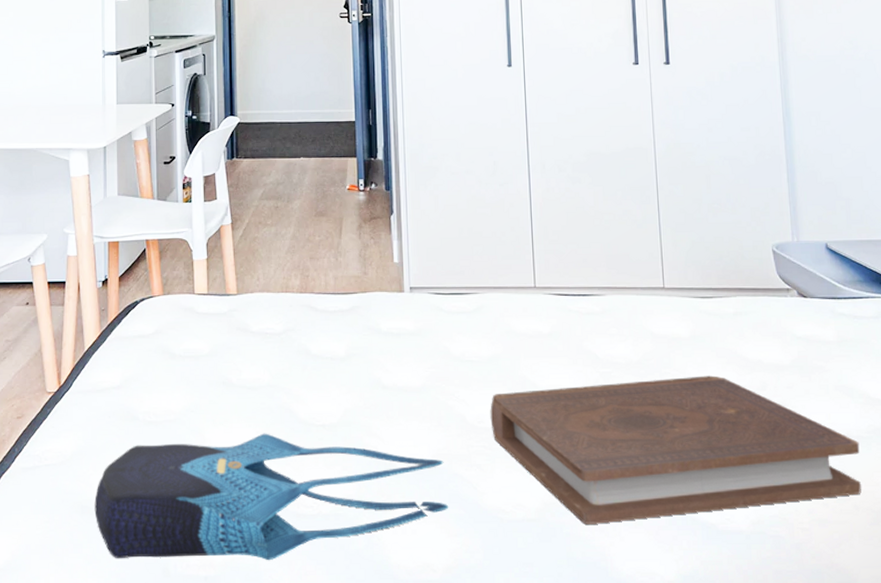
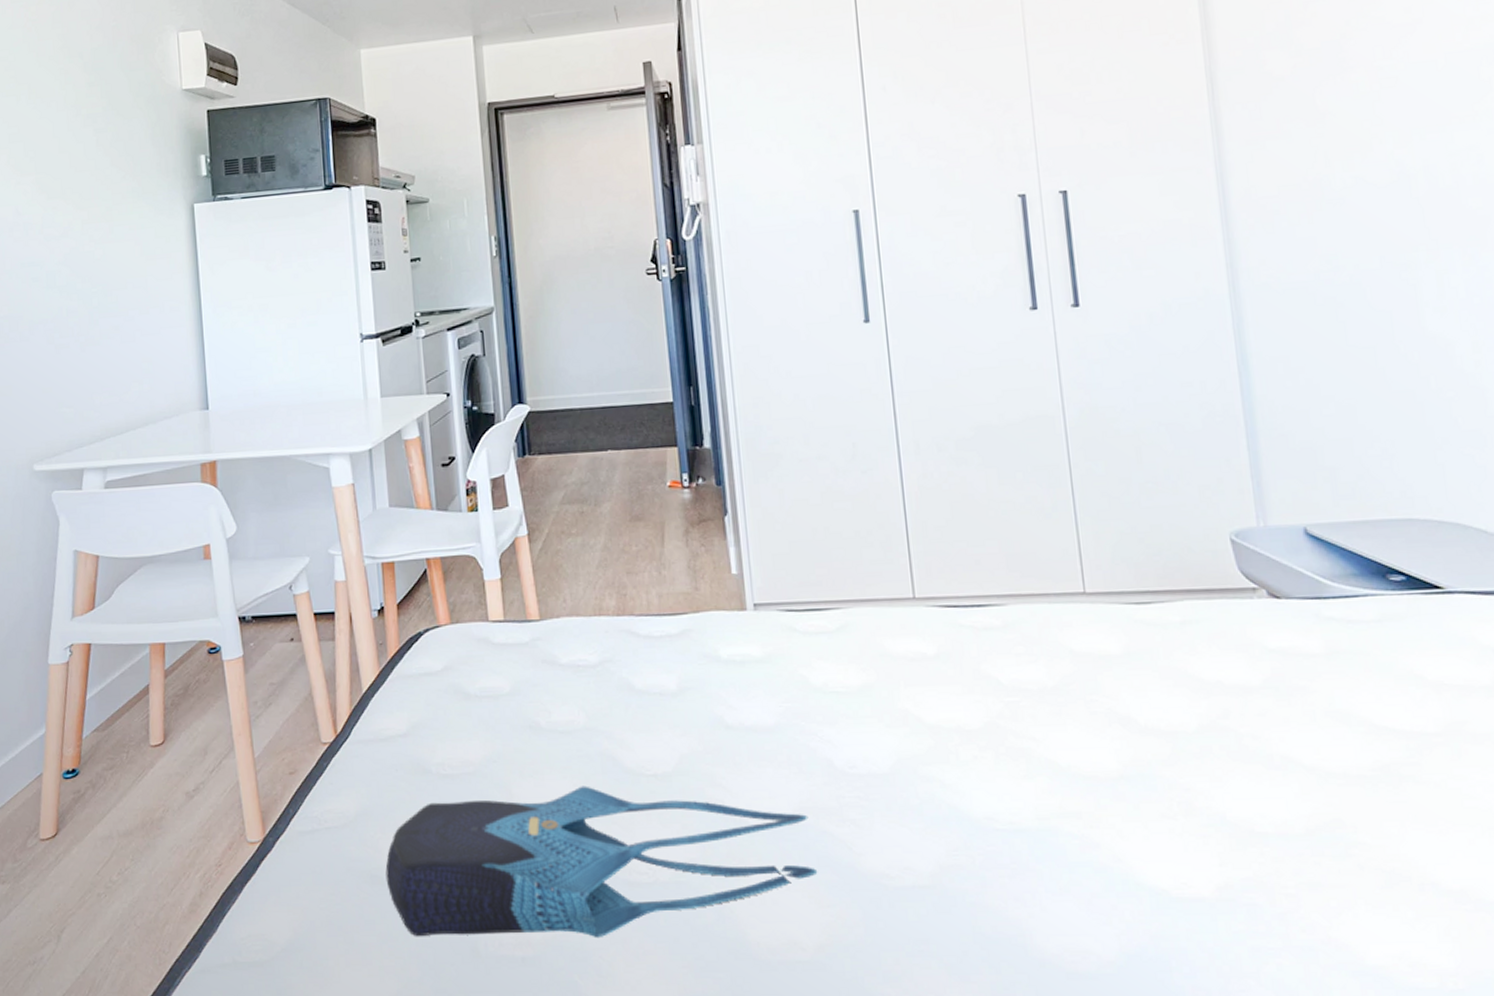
book: present [490,375,861,524] -> none [864,702,1367,891]

